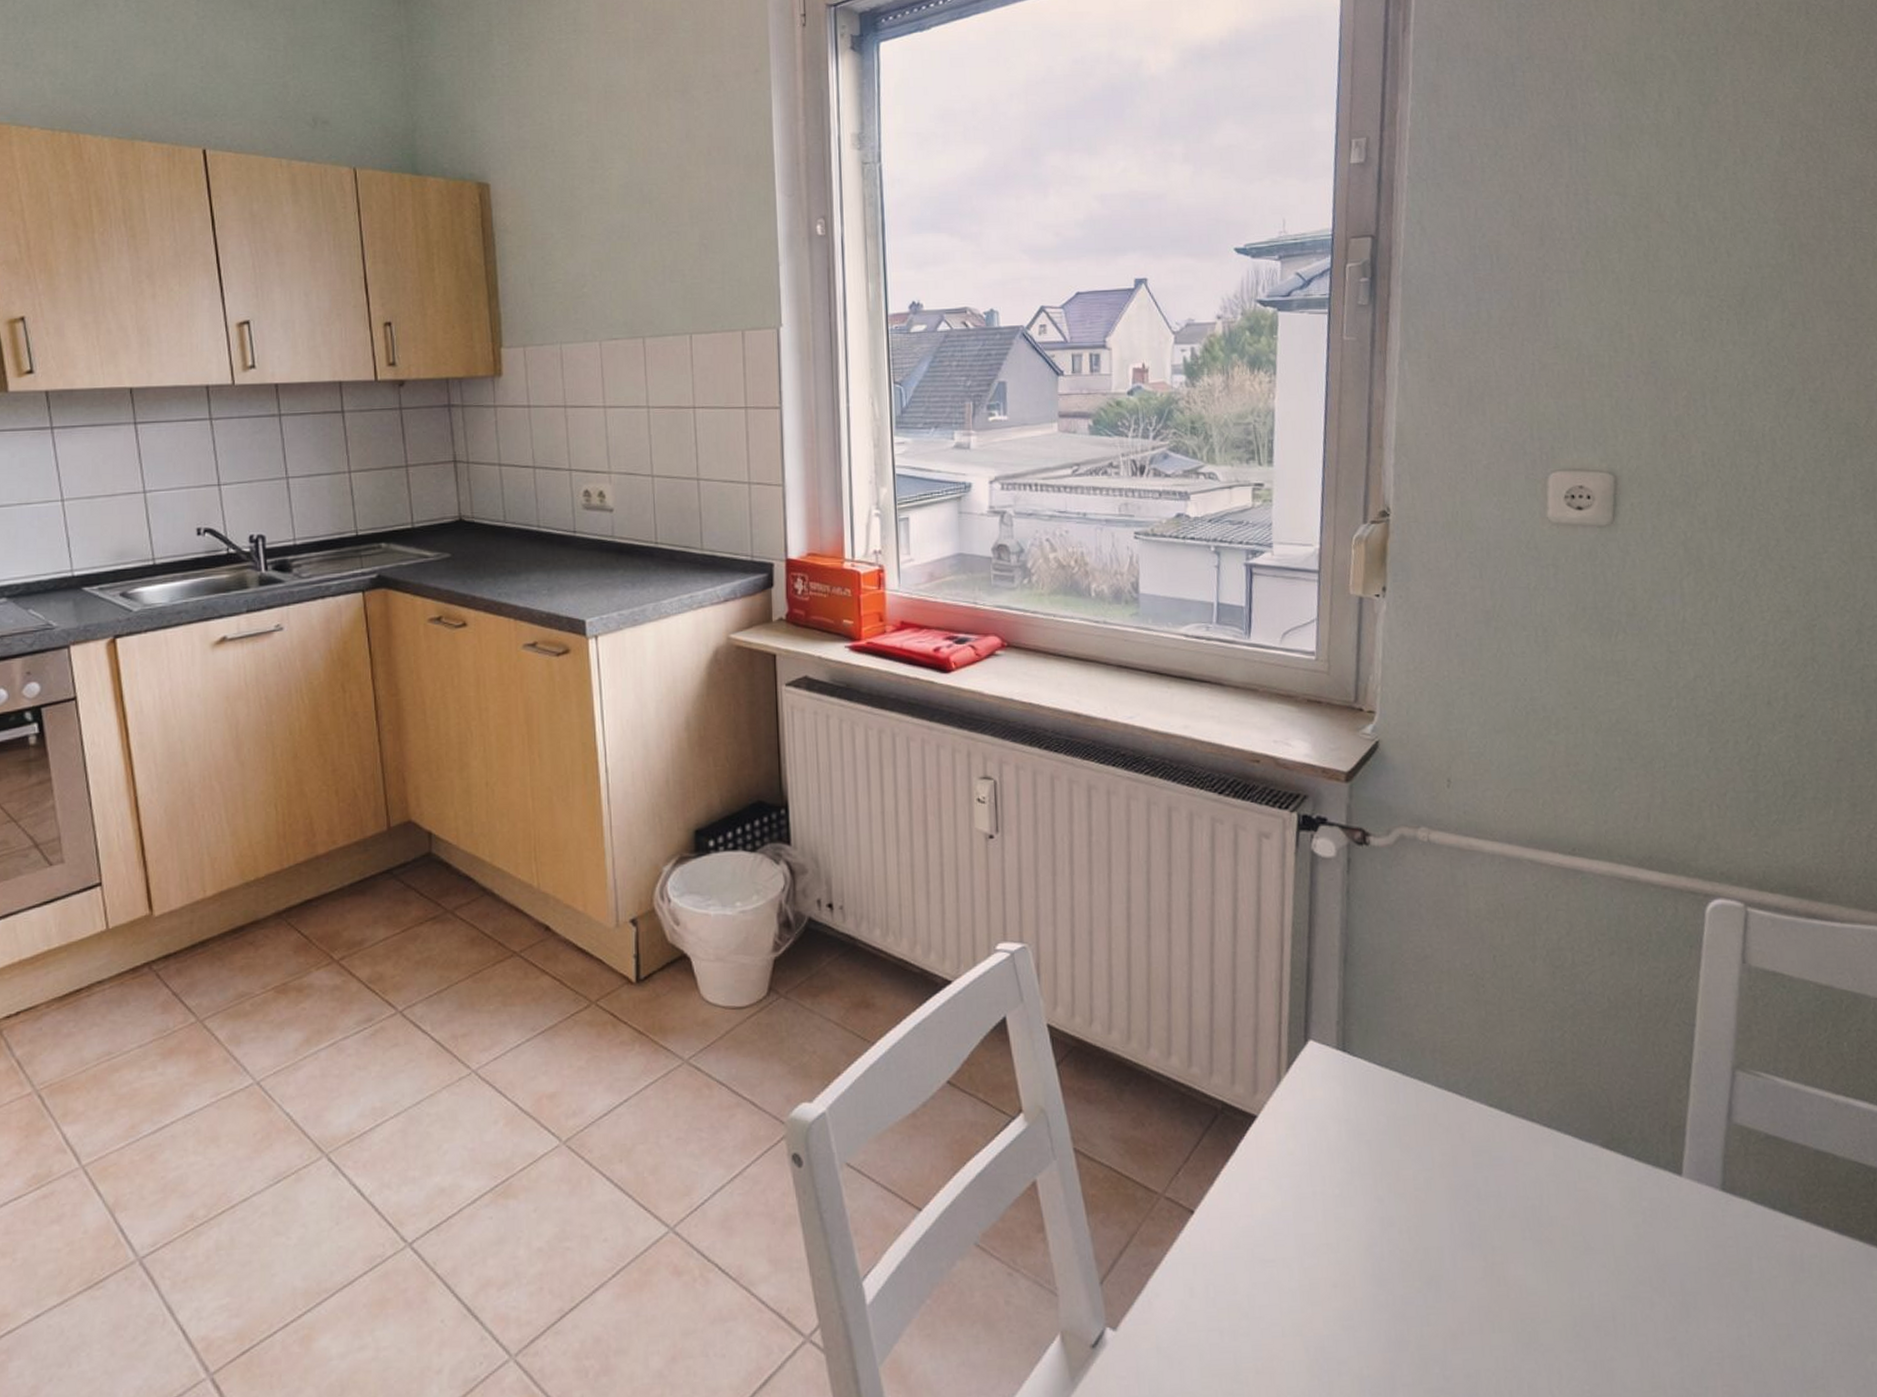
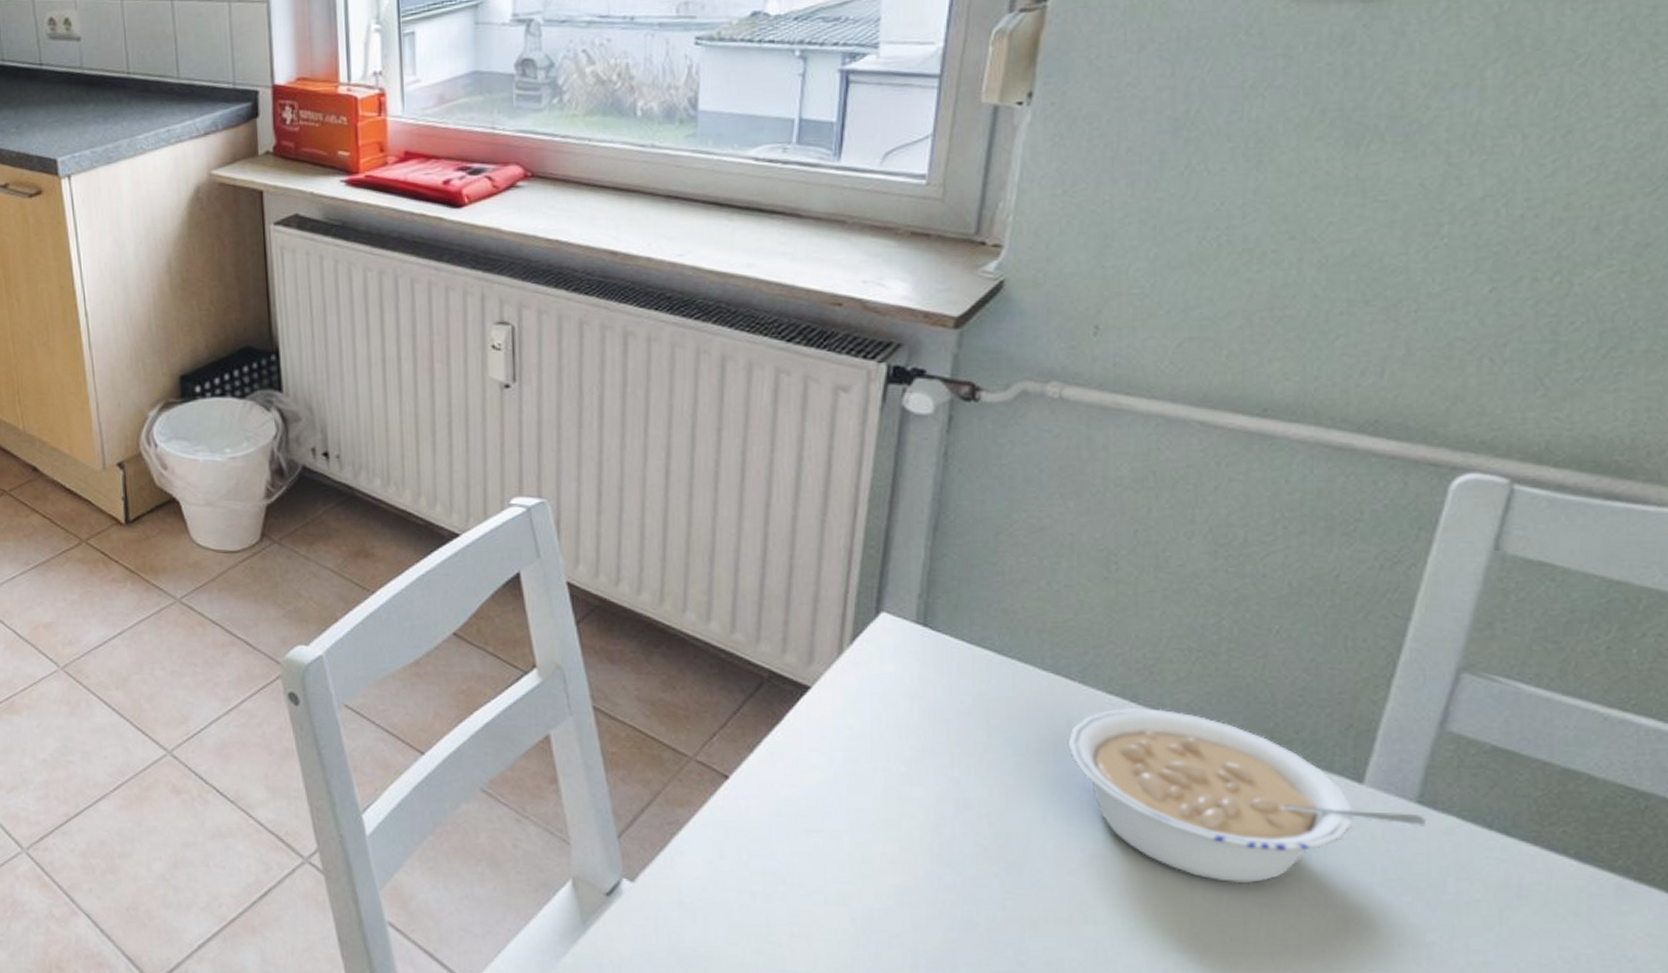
legume: none [1463,1117,1730,1280] -> present [1067,708,1425,884]

